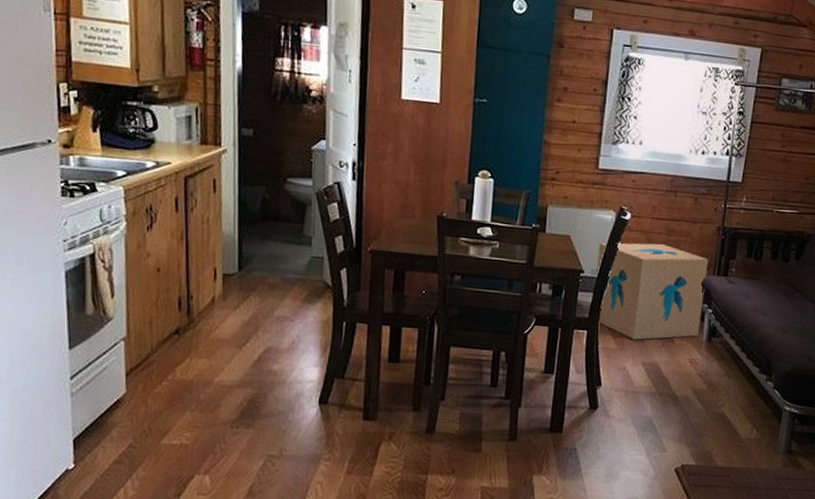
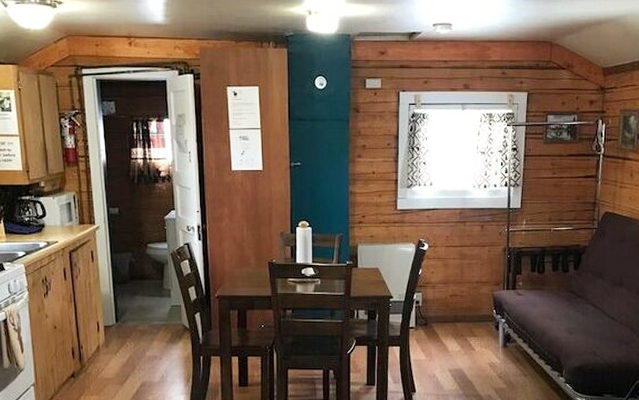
cardboard box: present [597,243,709,340] -> none [403,267,498,351]

